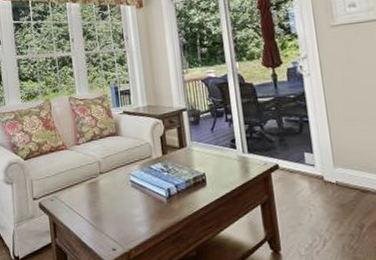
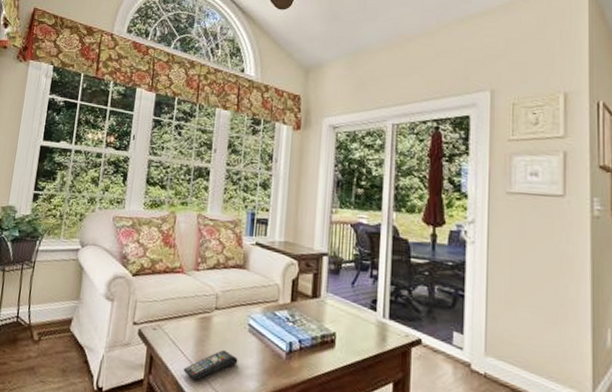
remote control: none [83,205,128,236] -> present [183,349,238,381]

